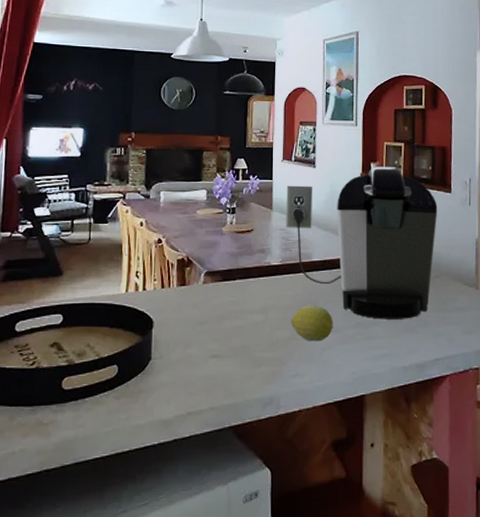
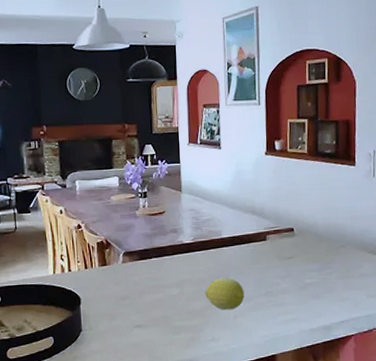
coffee maker: present [286,167,438,320] -> none [194,144,342,288]

